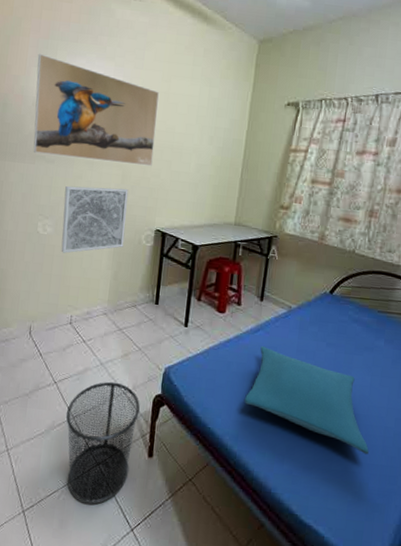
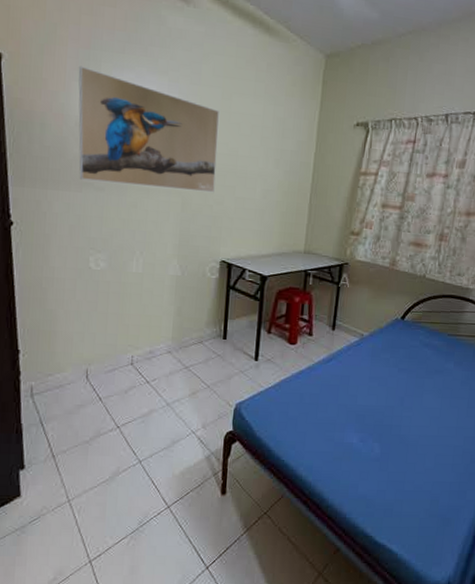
wall art: present [61,185,129,254] -> none [117,215,190,290]
waste bin: present [65,381,140,505] -> none [131,422,211,547]
pillow: present [244,345,369,455] -> none [317,375,439,473]

